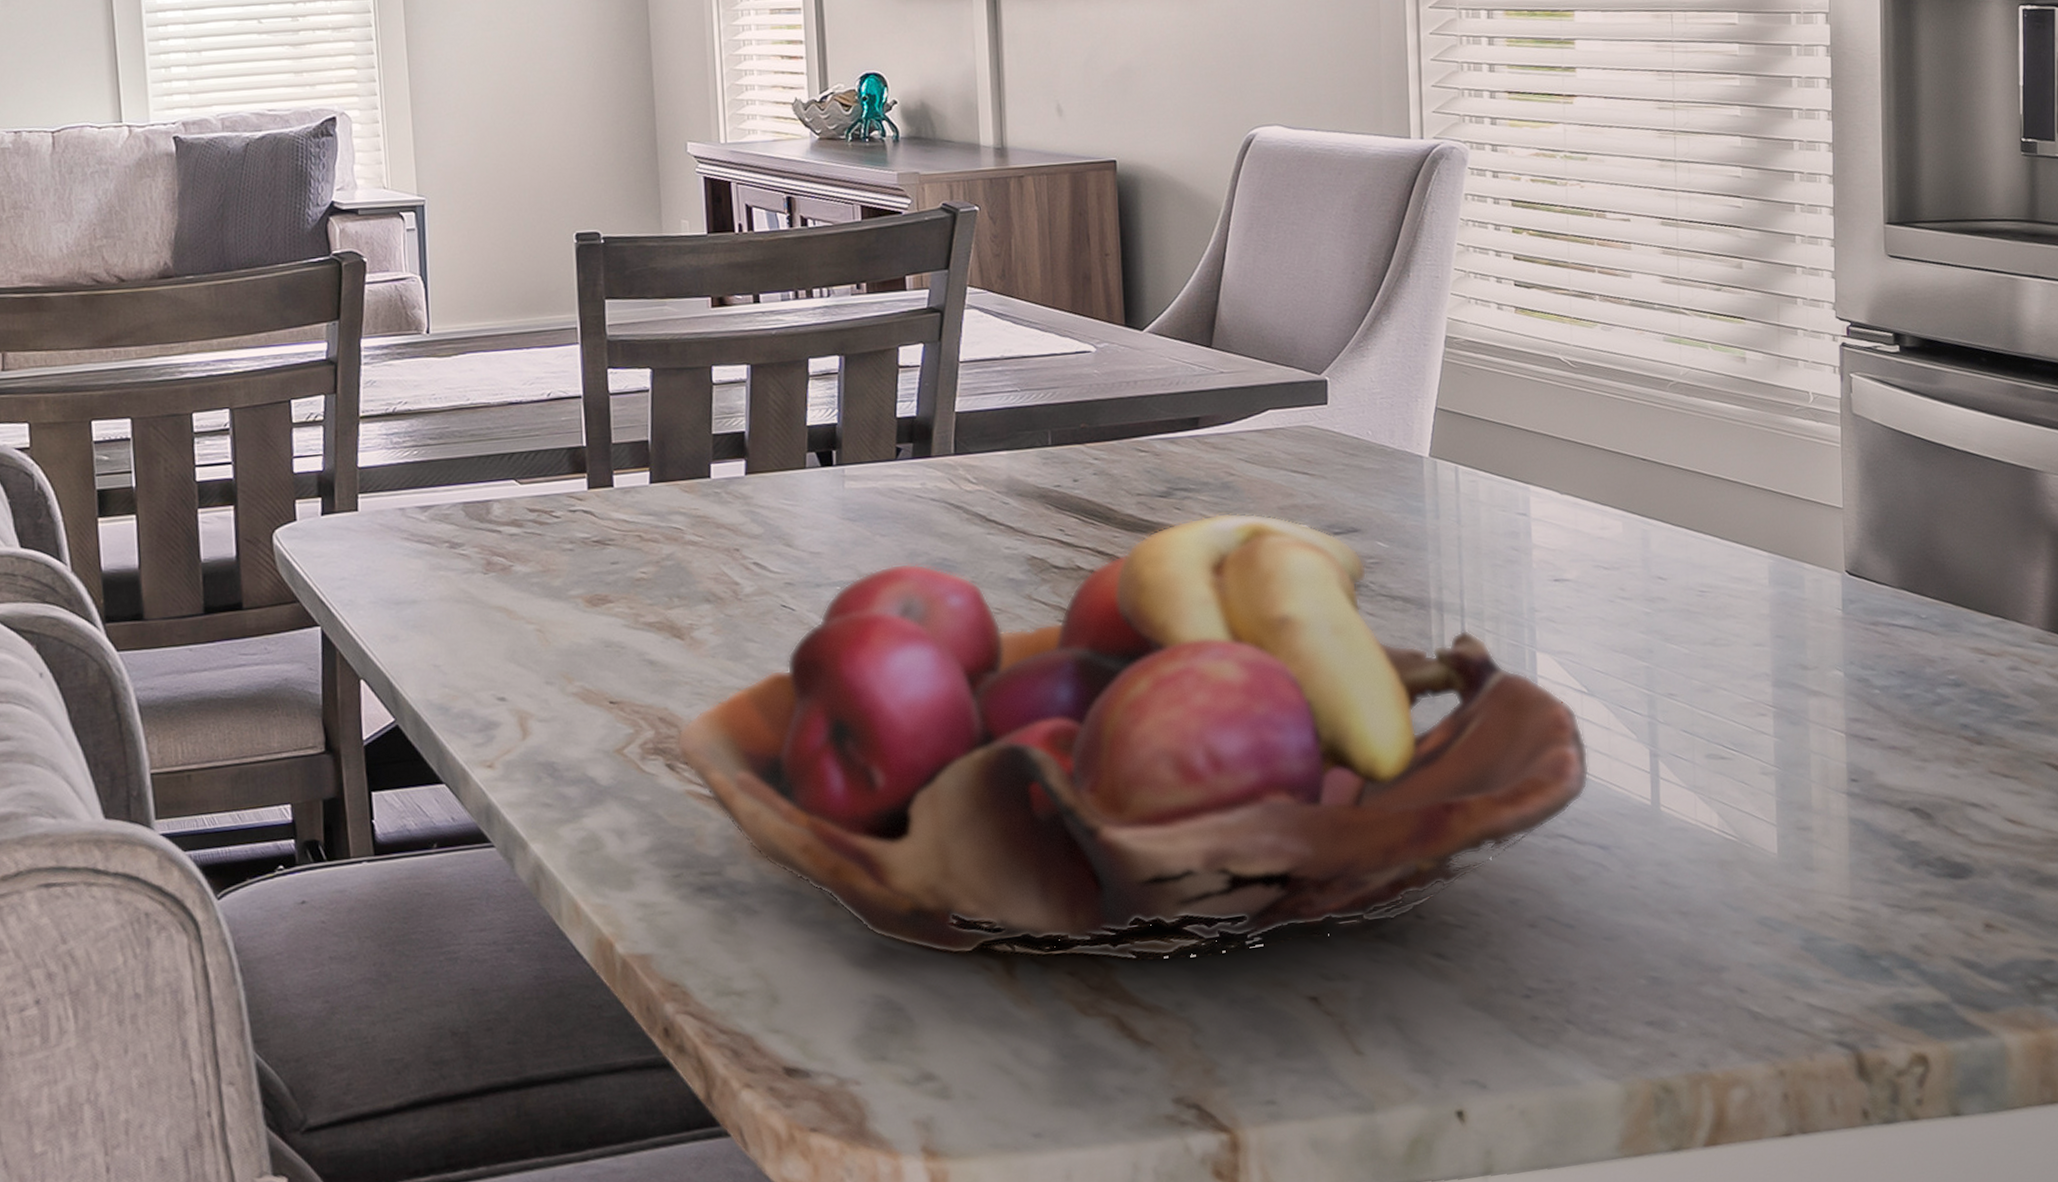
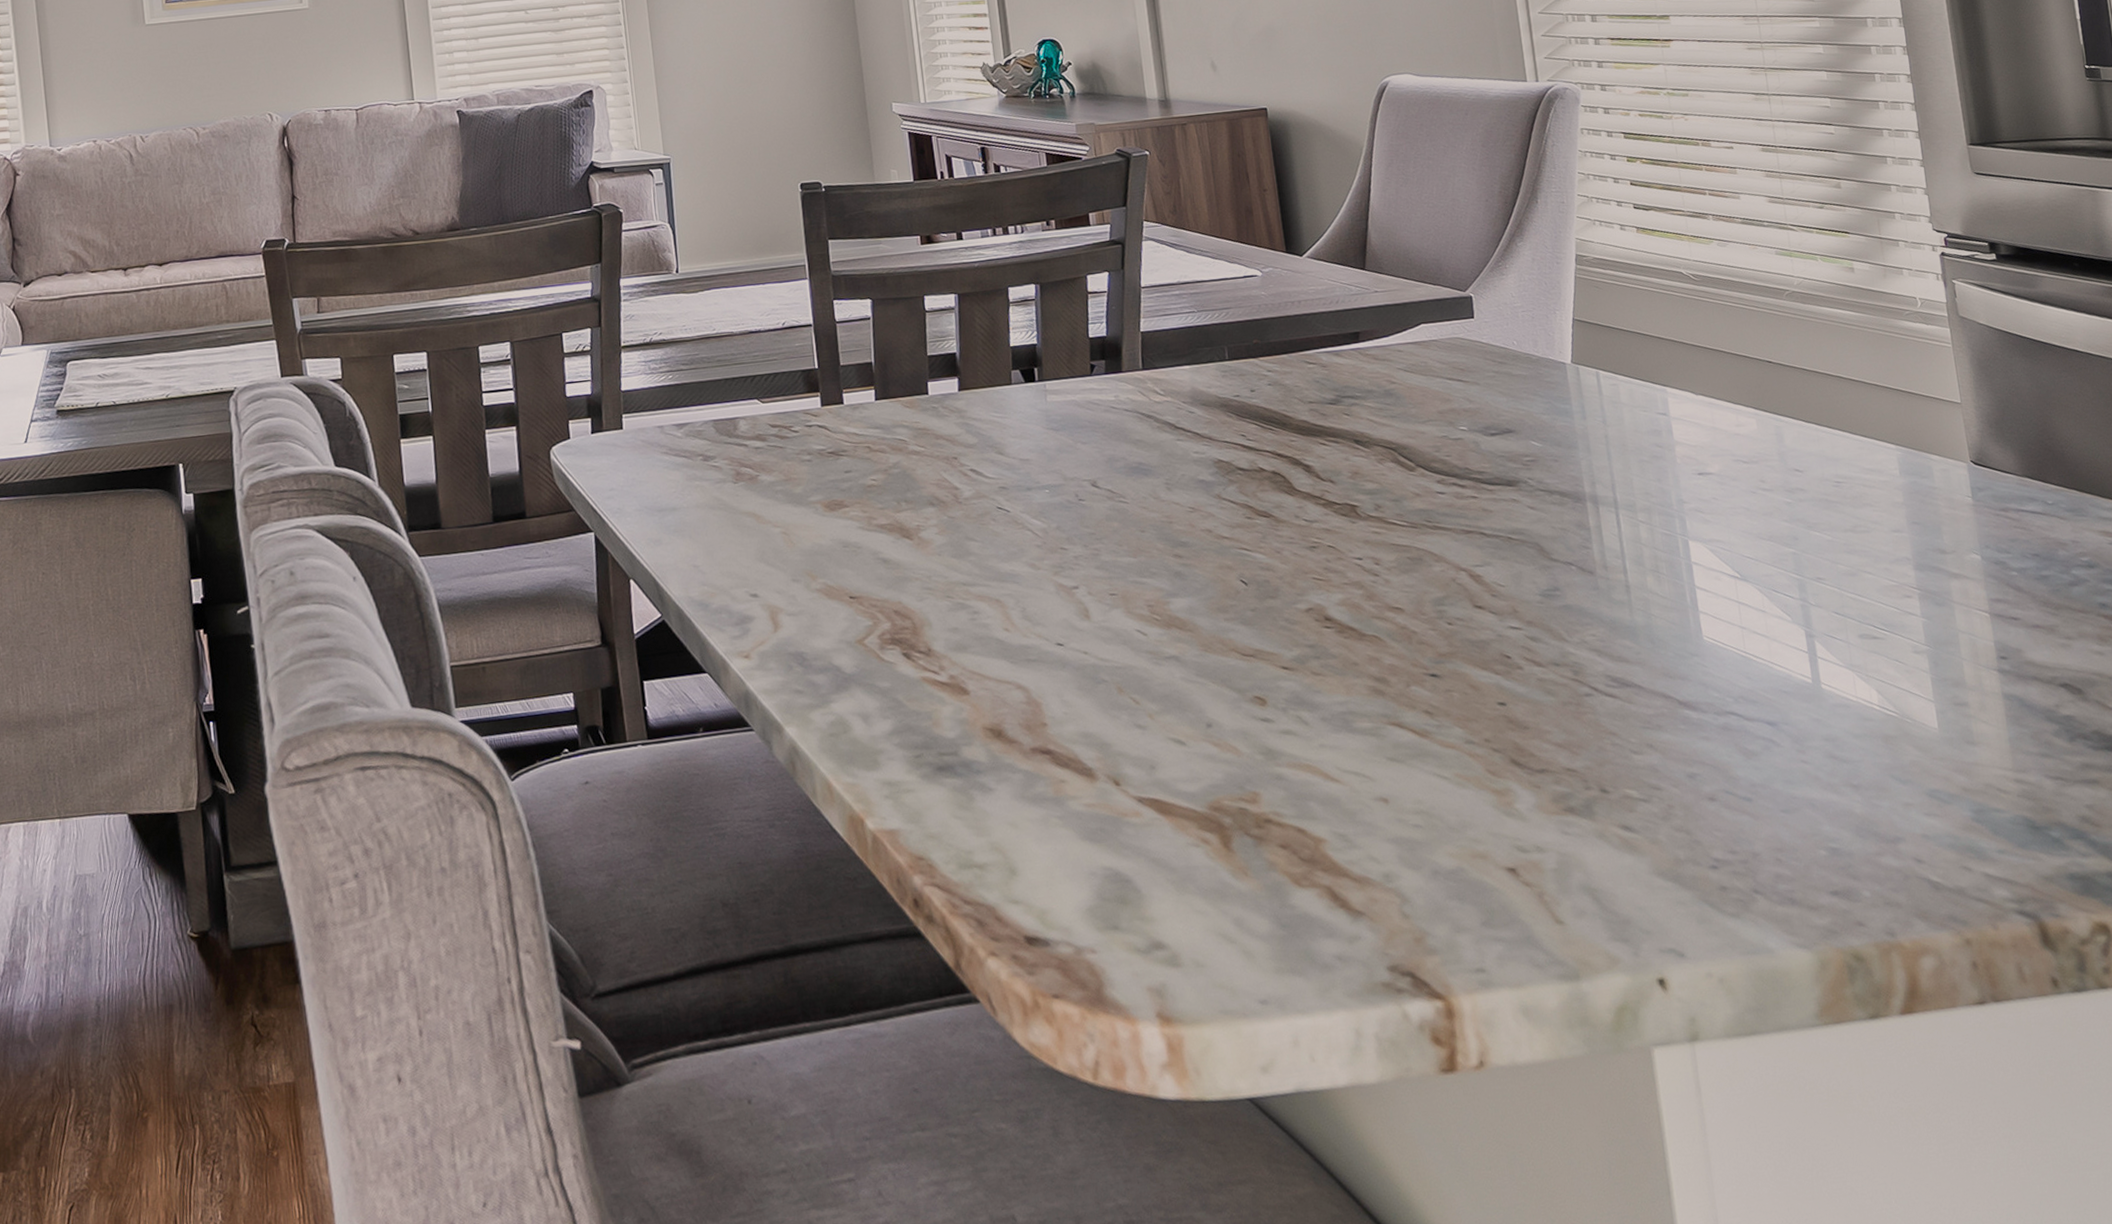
fruit basket: present [676,512,1590,962] -> none [911,417,1751,835]

